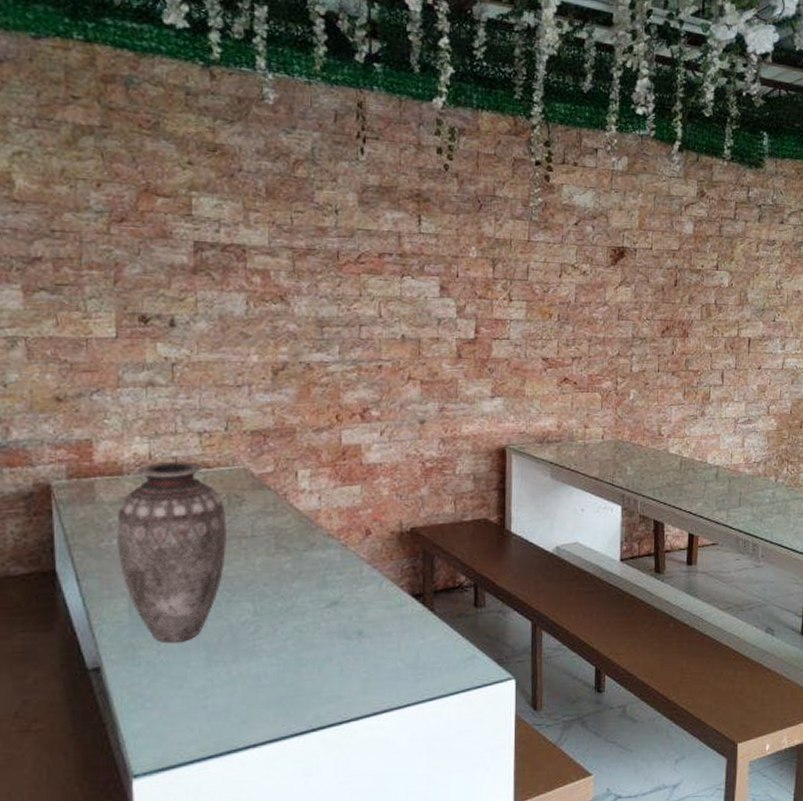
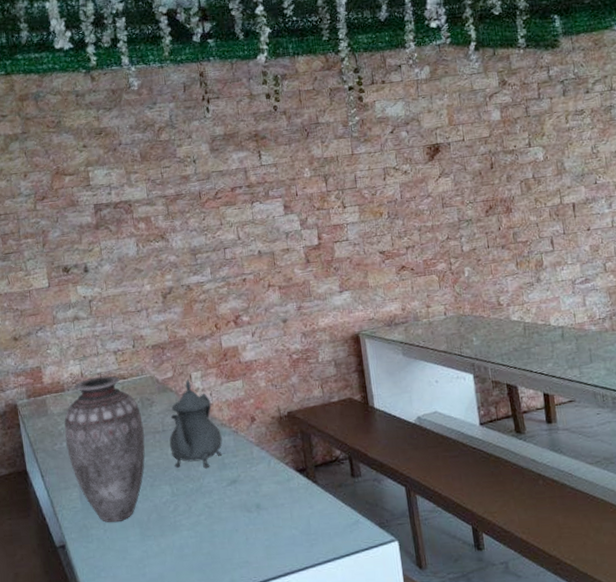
teapot: none [259,477,327,586] -> present [169,379,223,469]

